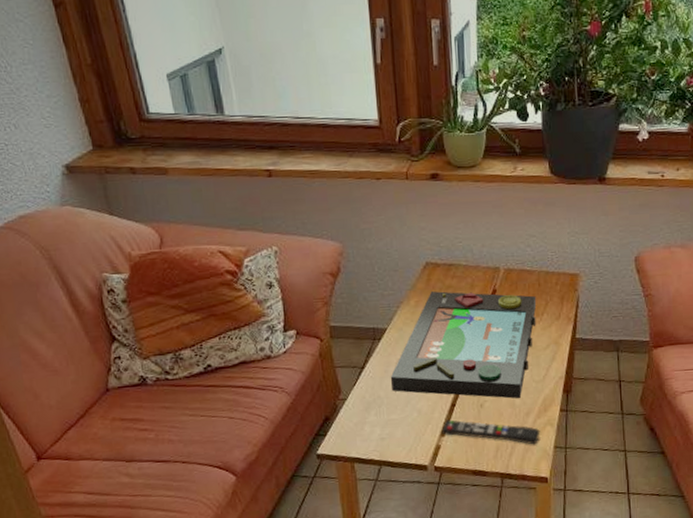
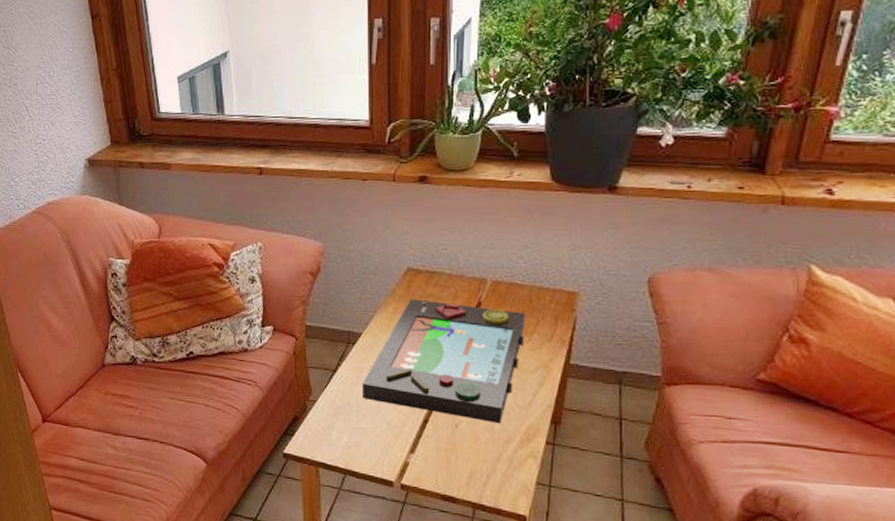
remote control: present [441,419,540,445] -> none [411,436,521,477]

